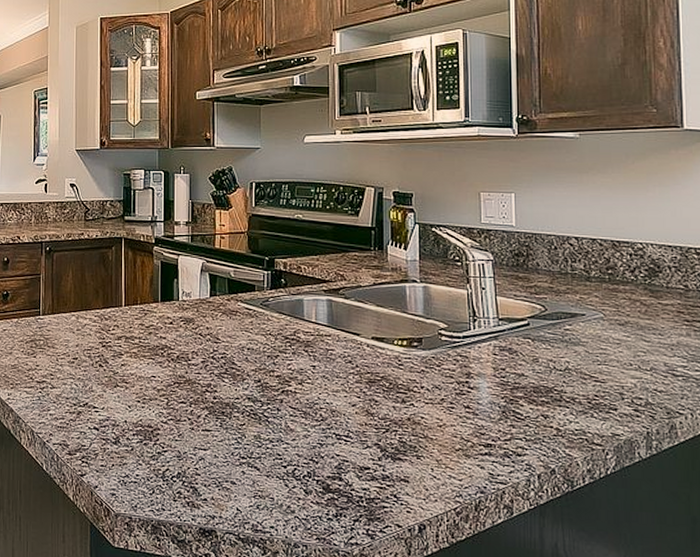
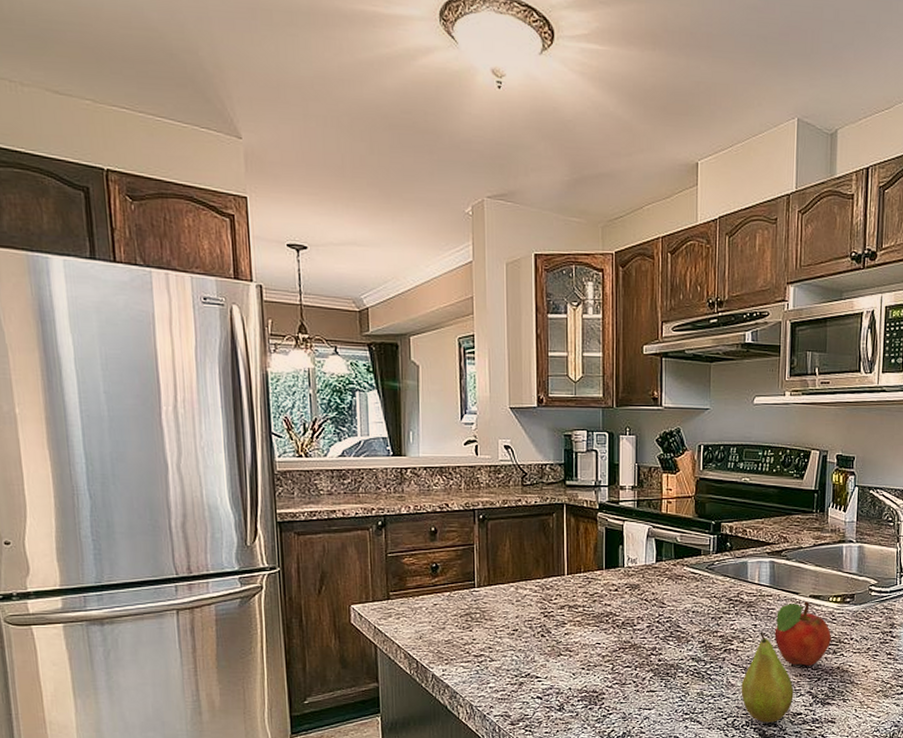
fruit: none [301,372,360,476] -> present [741,630,794,723]
fruit: none [335,343,398,415] -> present [774,601,831,666]

